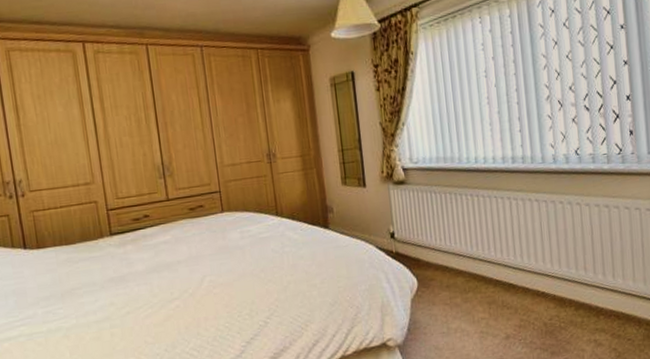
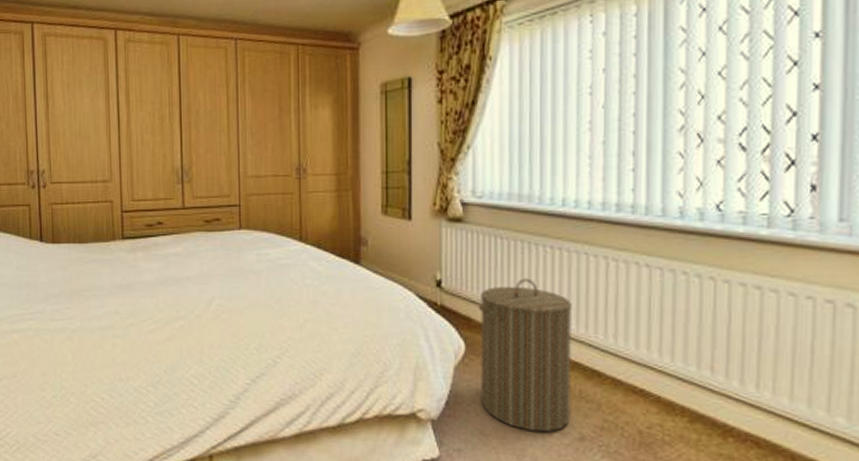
laundry hamper: none [423,221,498,339] -> present [477,278,572,433]

